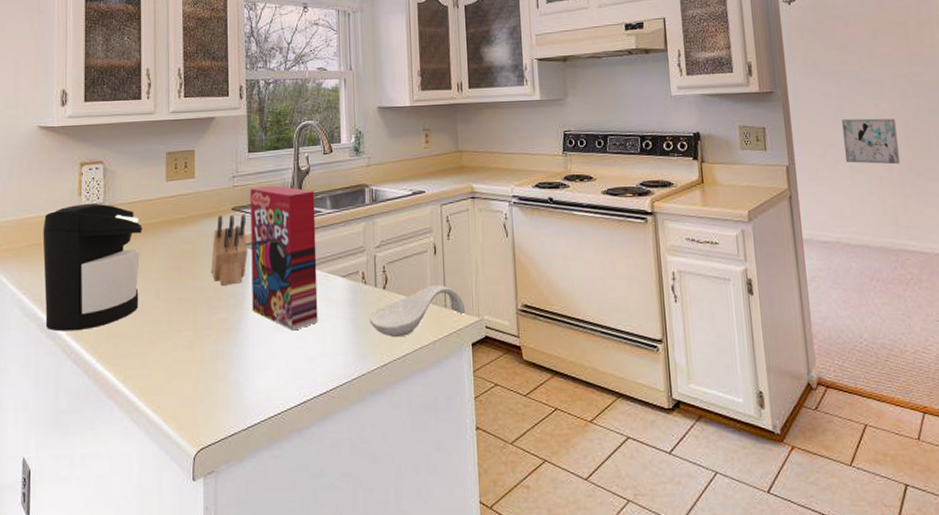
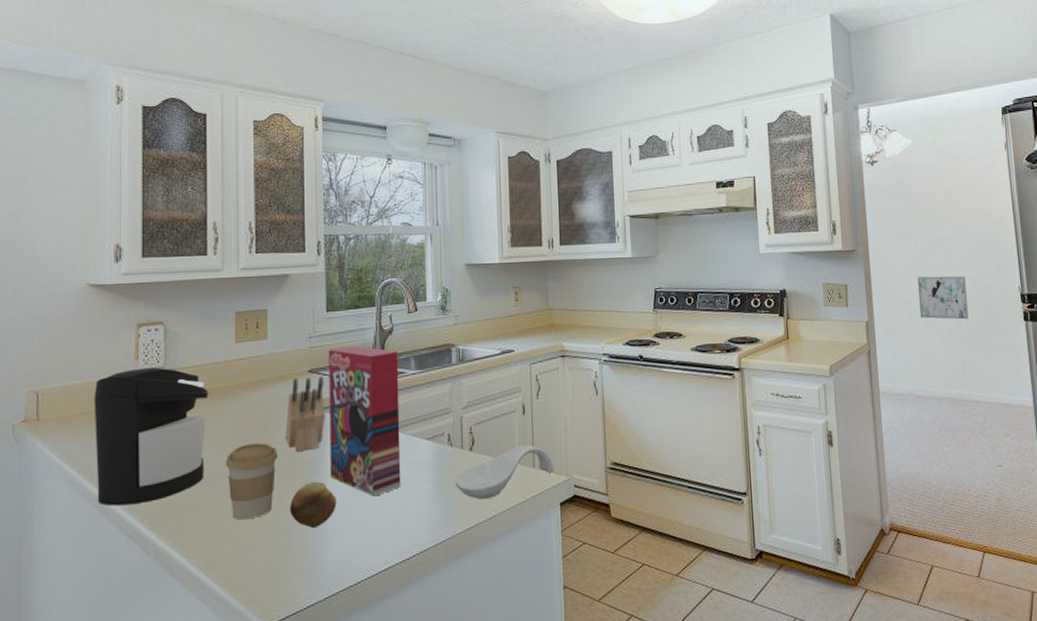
coffee cup: none [158,276,205,349] -> present [226,443,278,520]
fruit: none [216,314,258,359] -> present [290,481,336,528]

